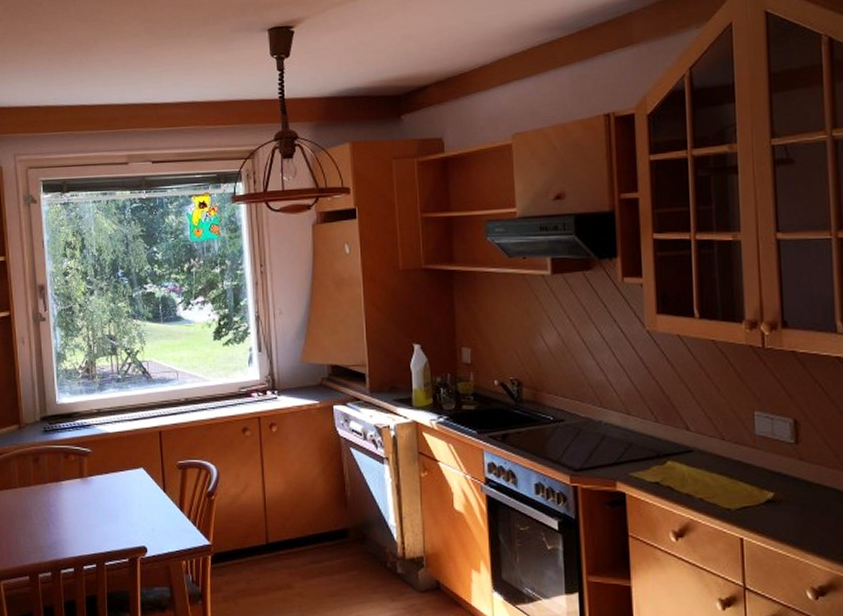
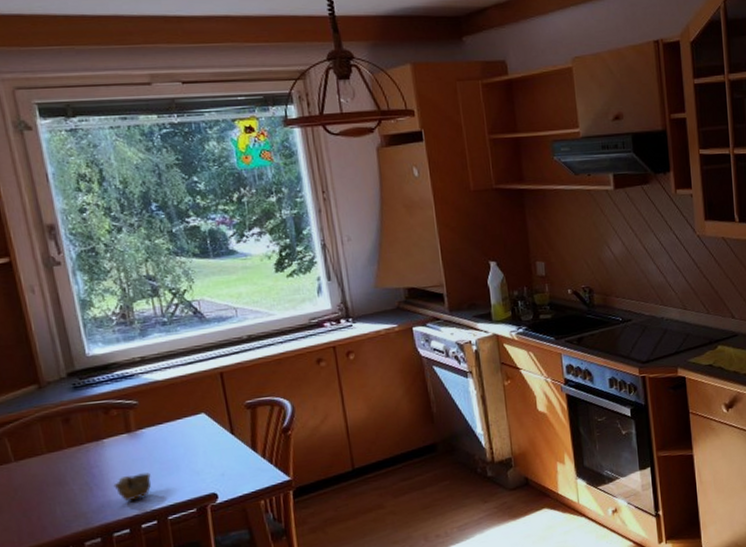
cup: none [65,517,95,541] -> present [113,472,152,501]

